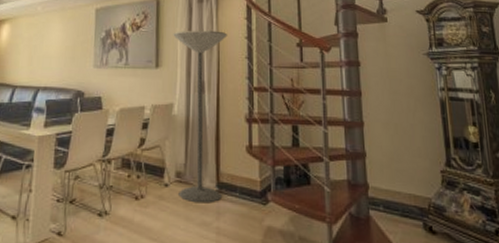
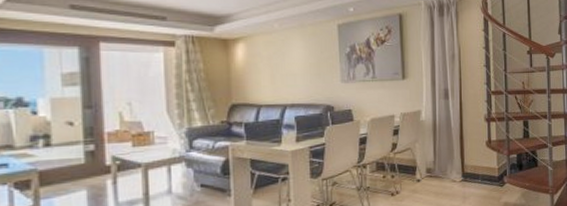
floor lamp: present [173,30,228,203] -> none [417,42,468,192]

